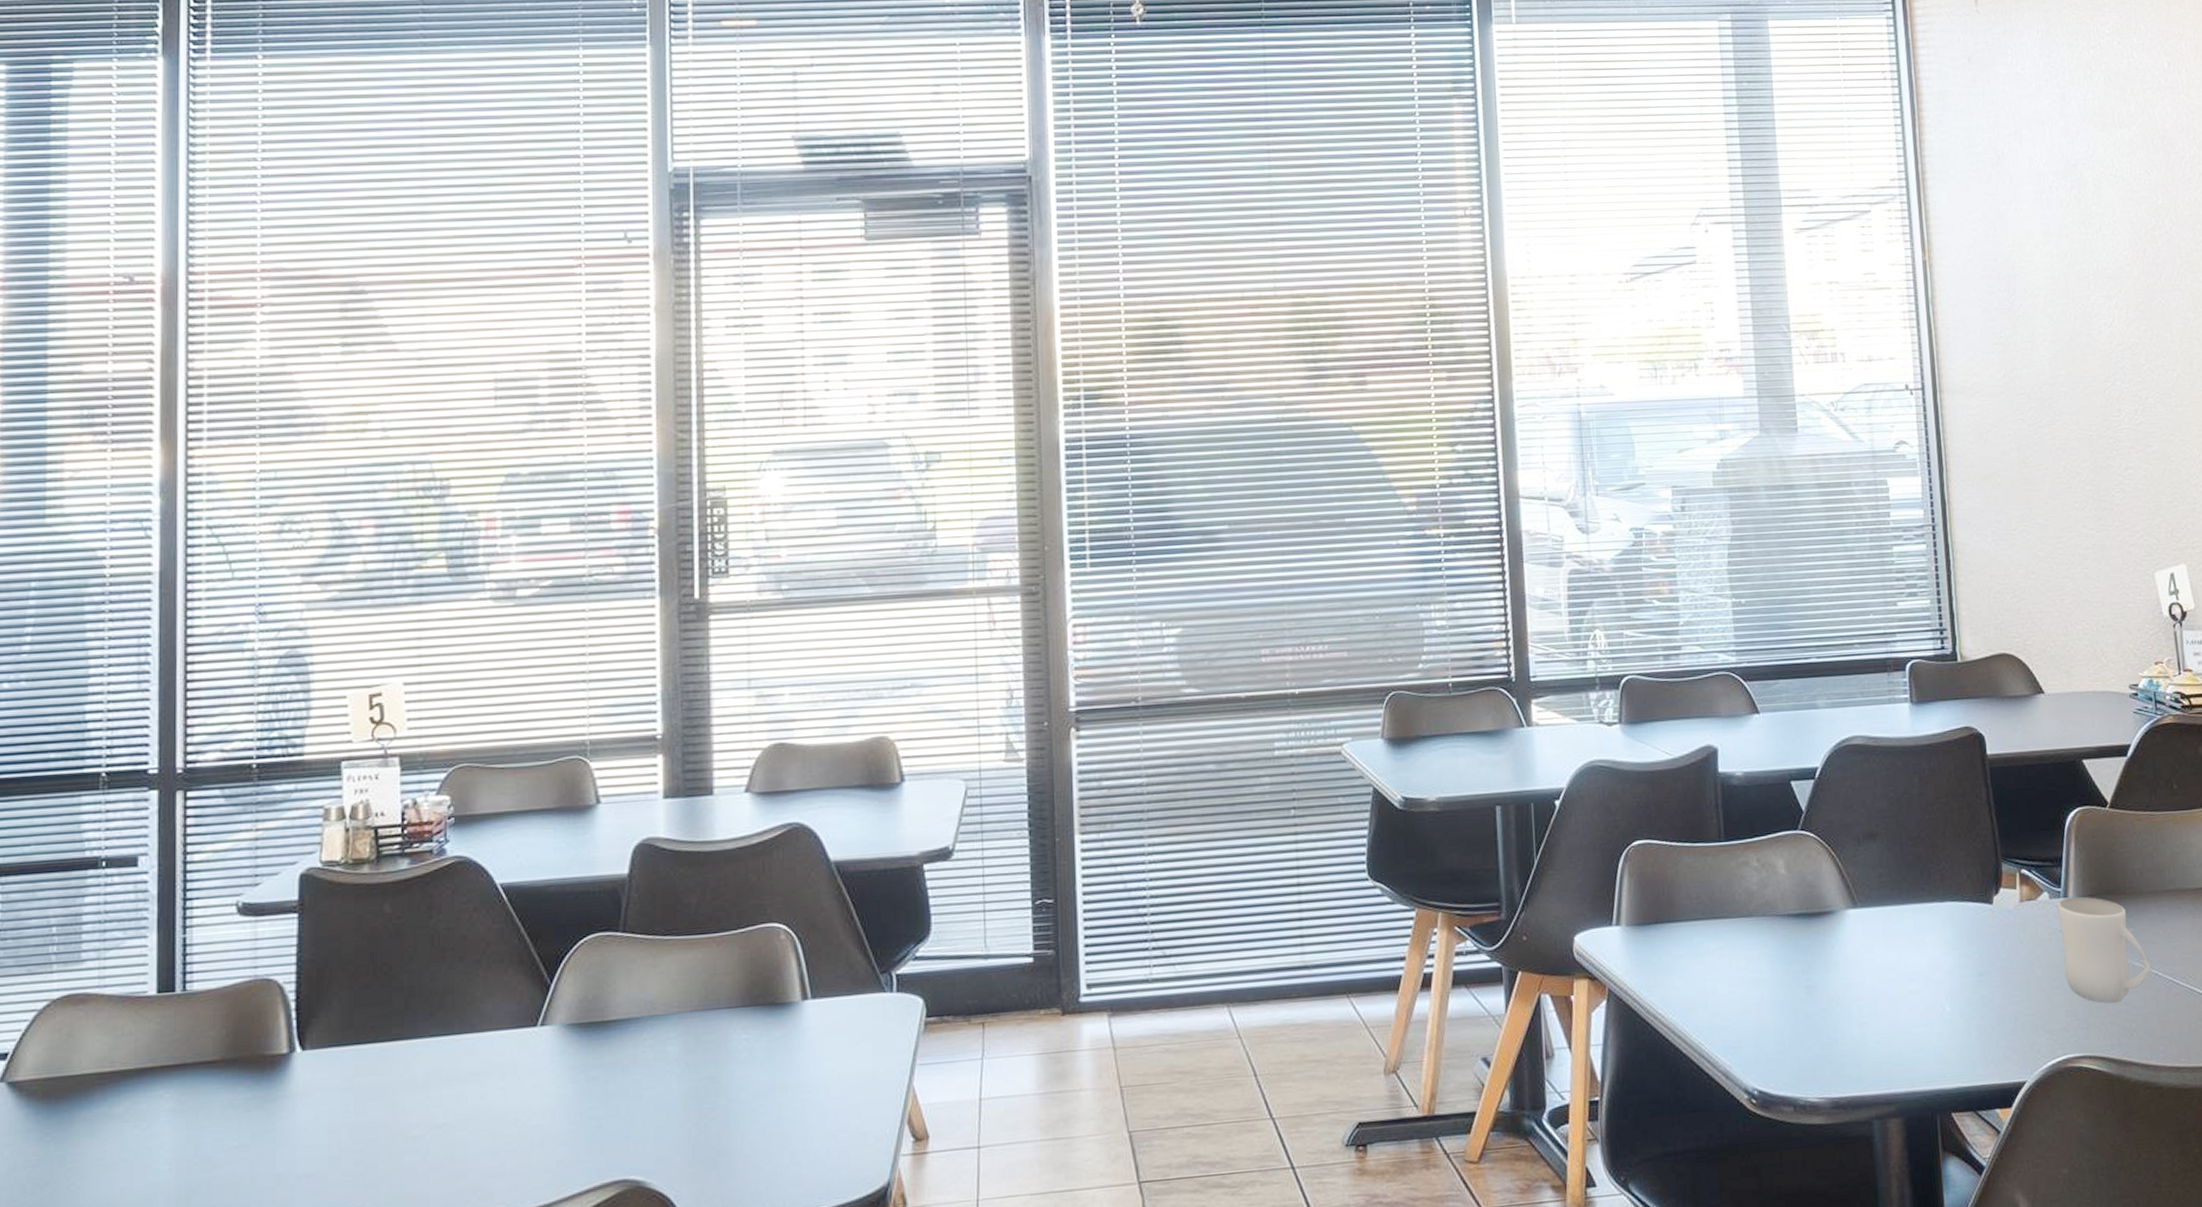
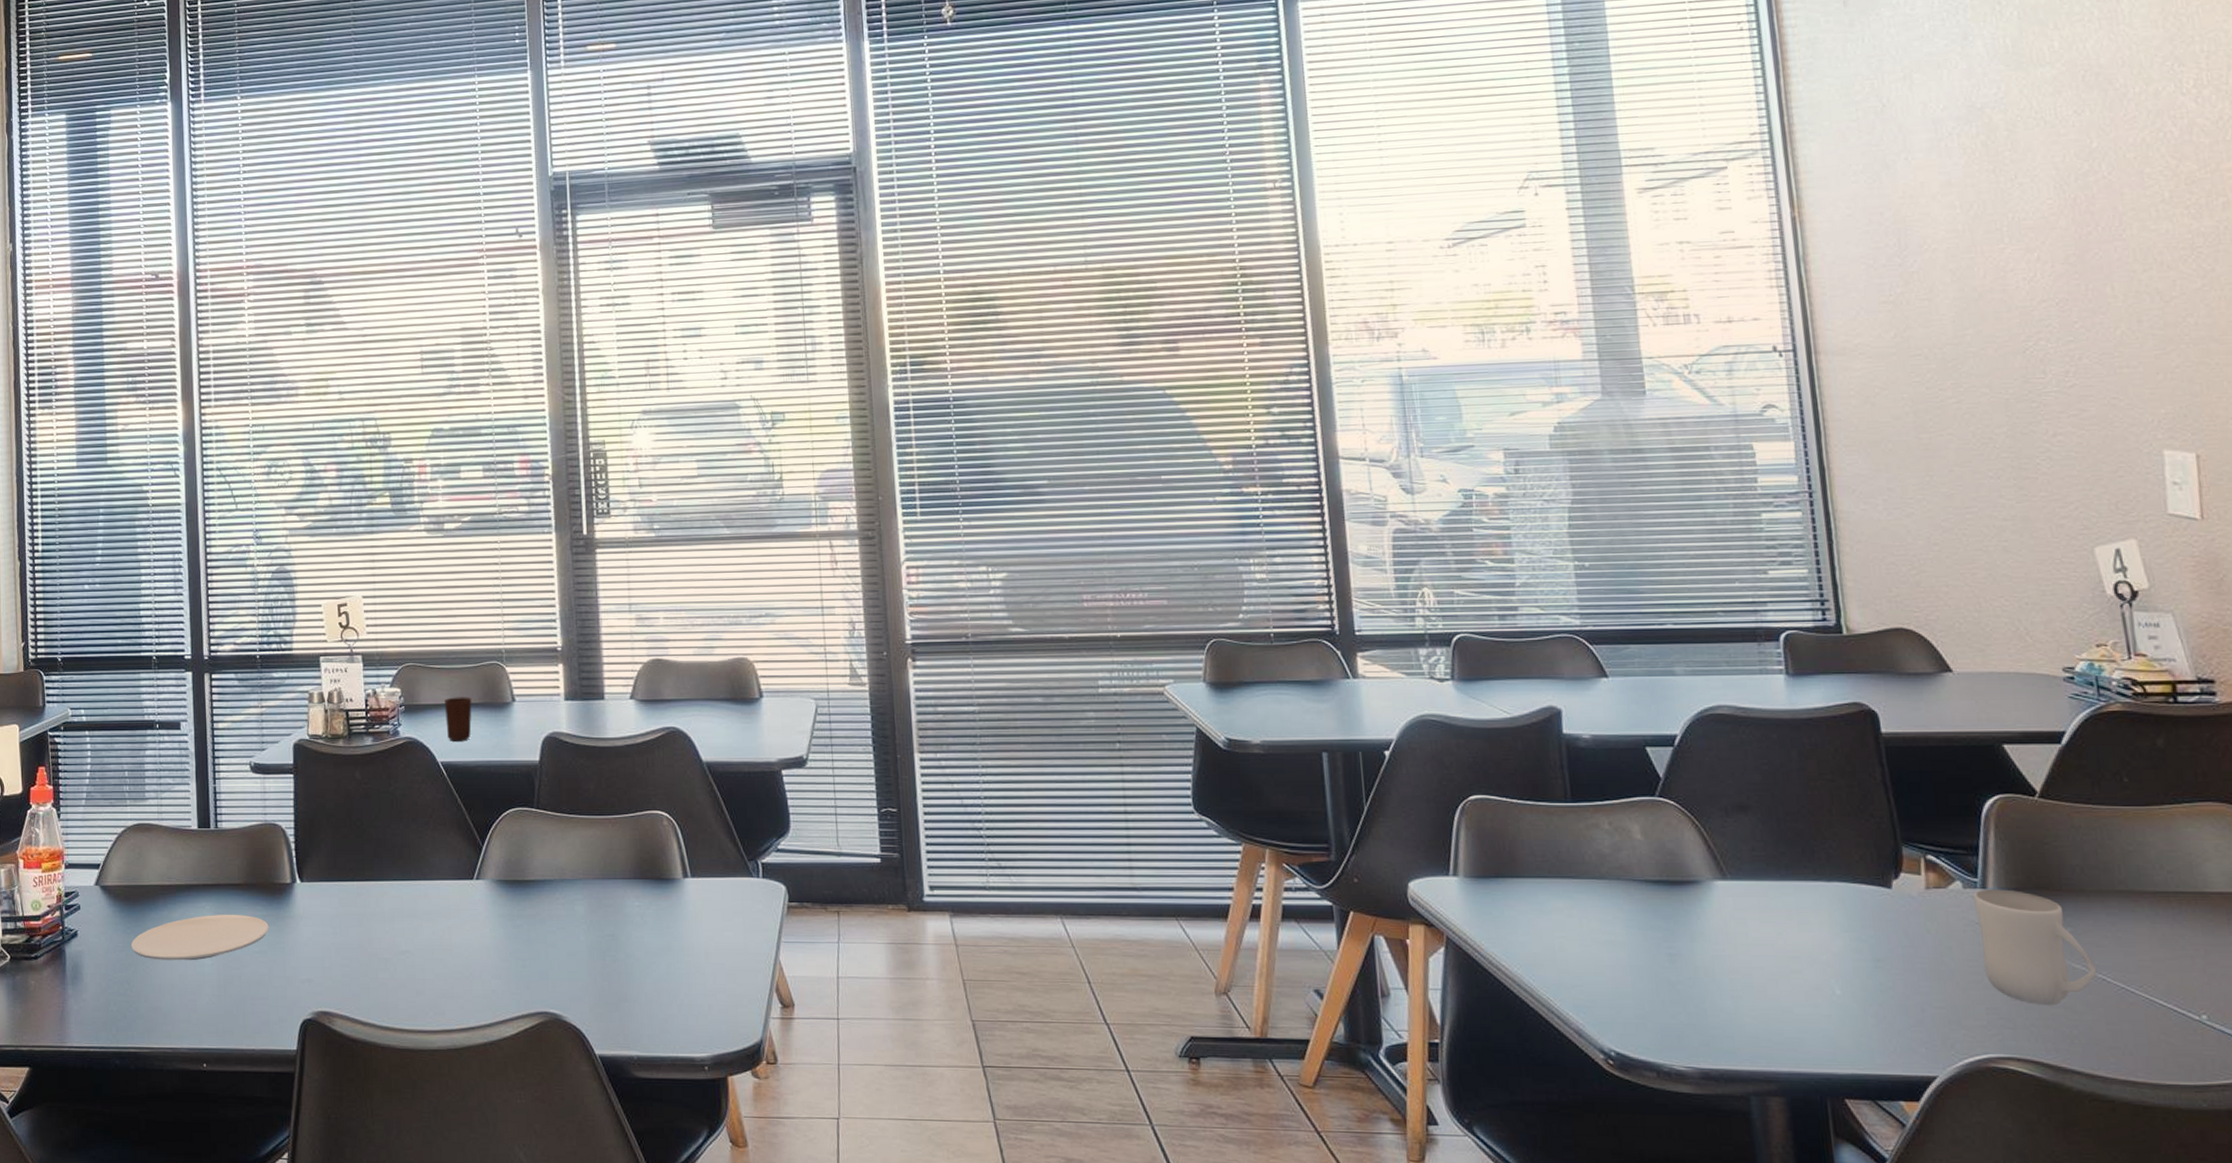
plate: none [50,1100,254,1173] -> present [131,914,269,961]
cup: none [509,801,544,857] -> present [445,697,472,741]

